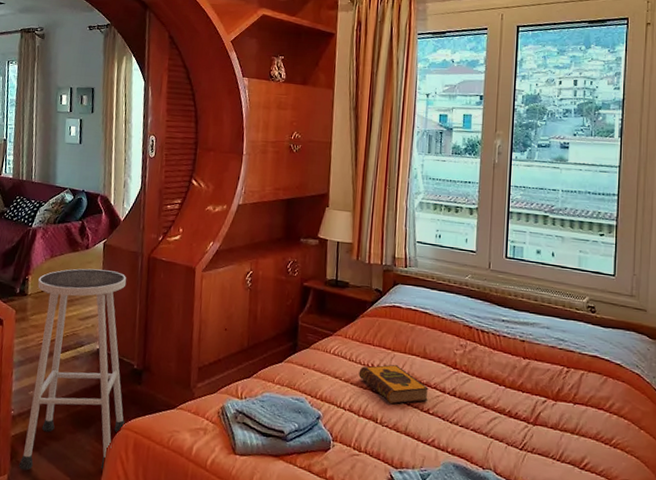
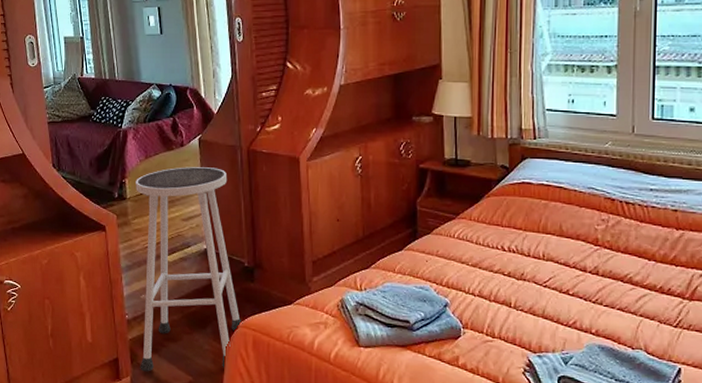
hardback book: present [358,364,429,405] -> none [487,245,567,287]

